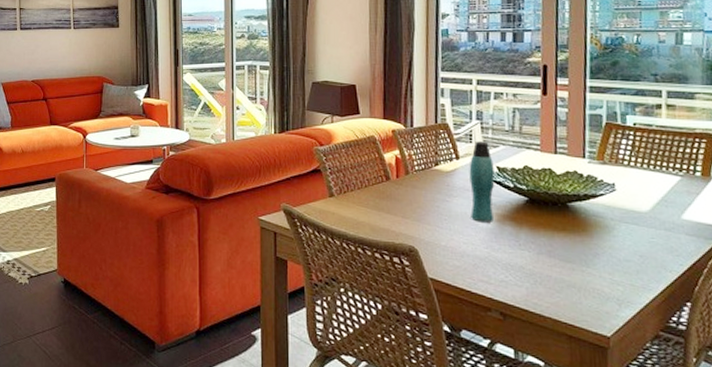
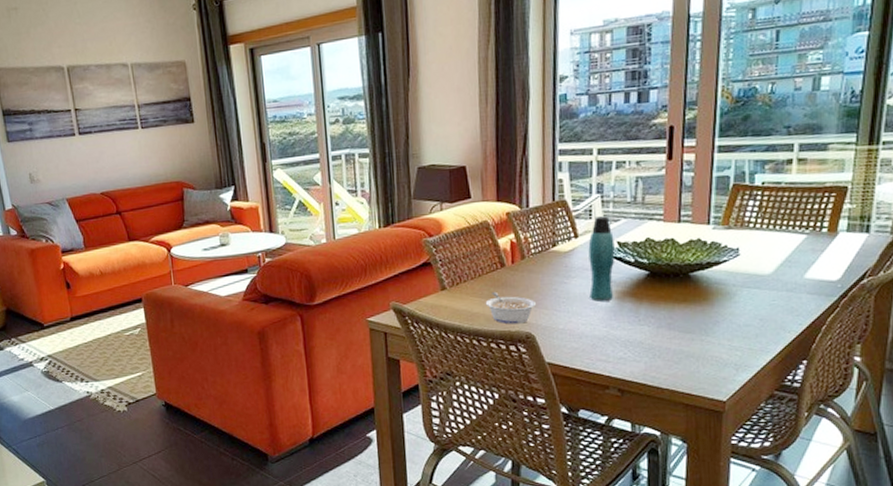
legume: none [370,203,419,237] -> present [485,291,536,324]

